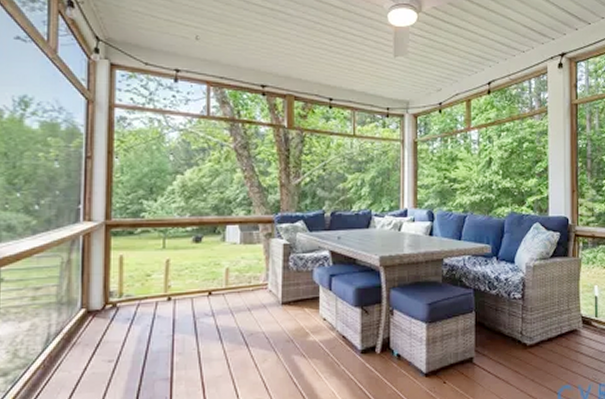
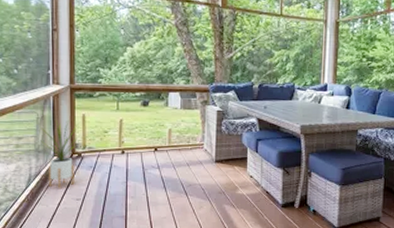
house plant: none [63,263,117,350] -> present [39,120,81,189]

